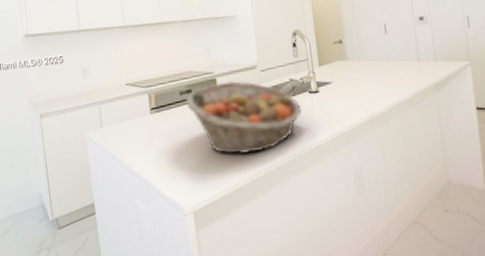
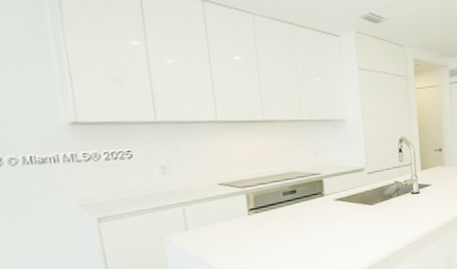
fruit basket: present [185,80,302,154] -> none [289,181,405,251]

